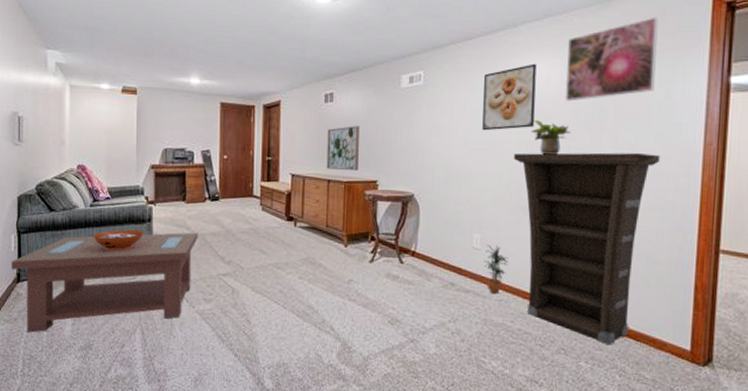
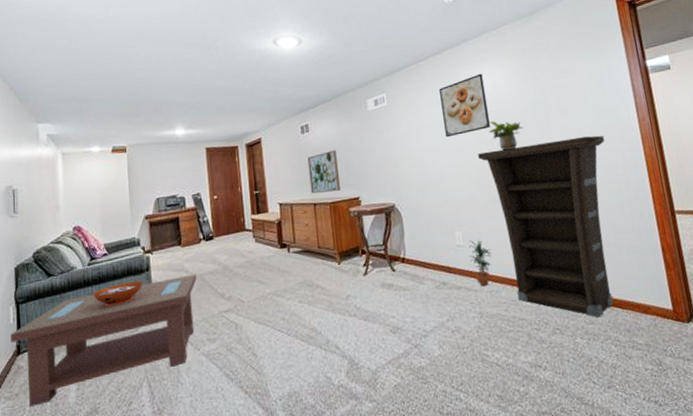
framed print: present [564,16,658,102] -> none [504,21,586,102]

